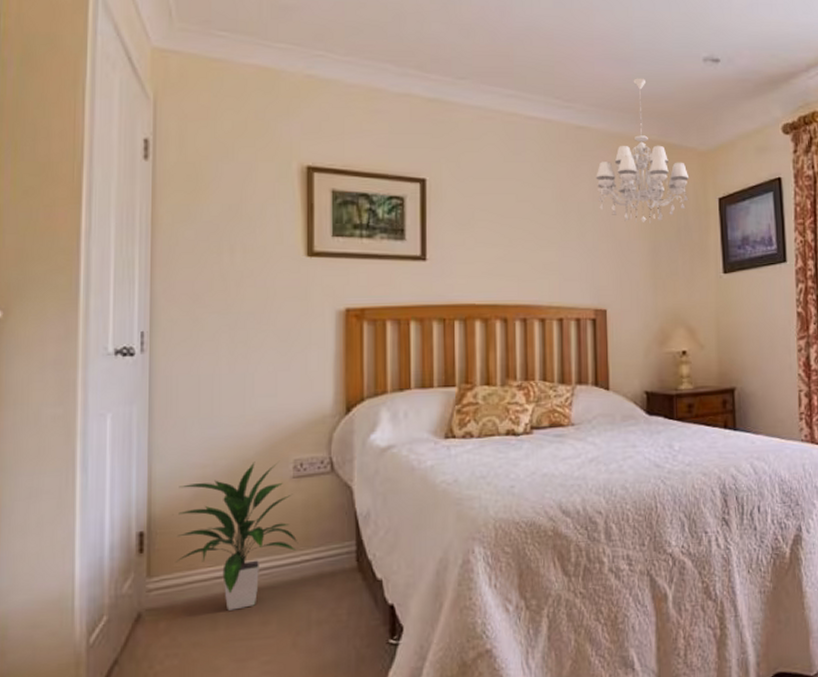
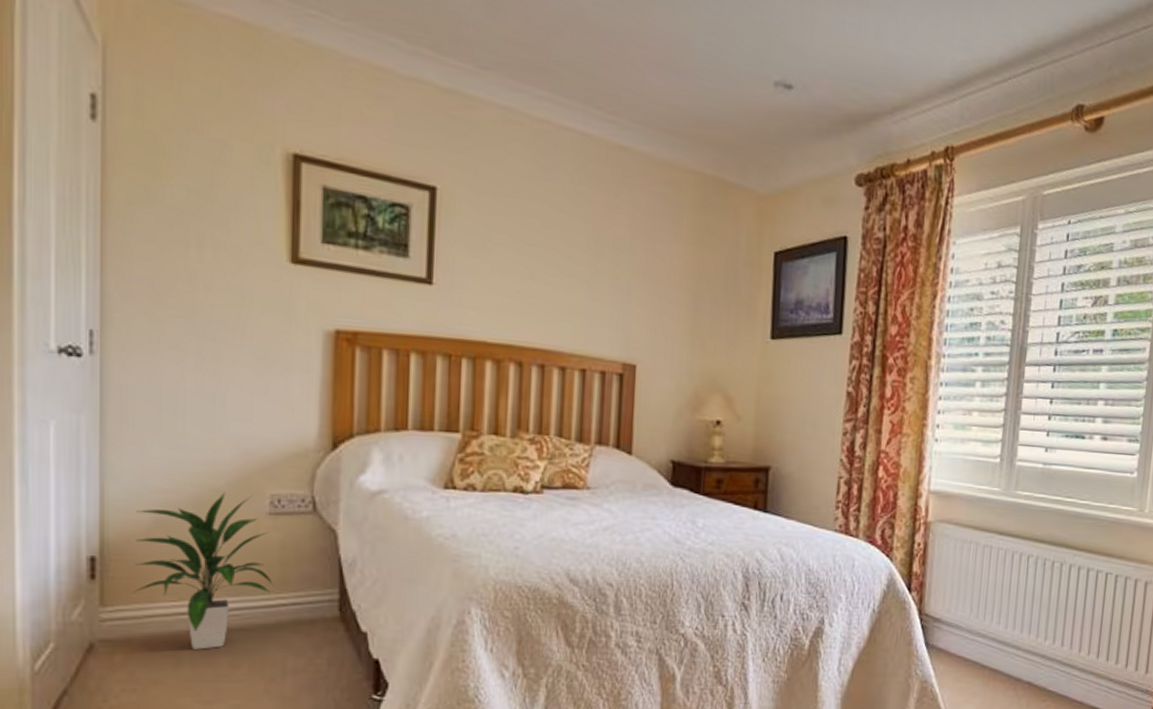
chandelier: present [596,78,690,224] -> none [636,95,744,272]

